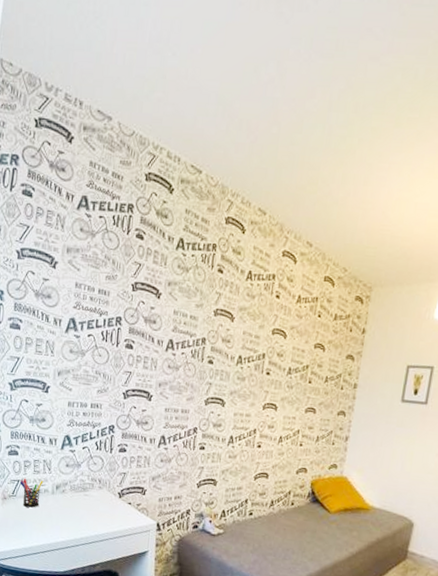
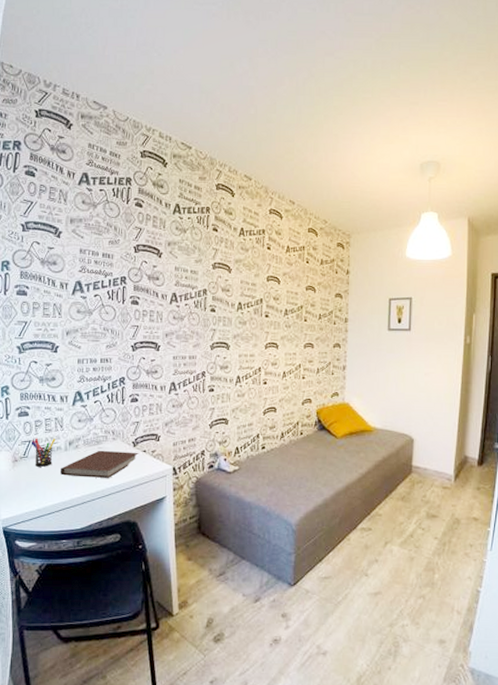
notebook: none [47,497,124,526] -> present [61,450,138,478]

